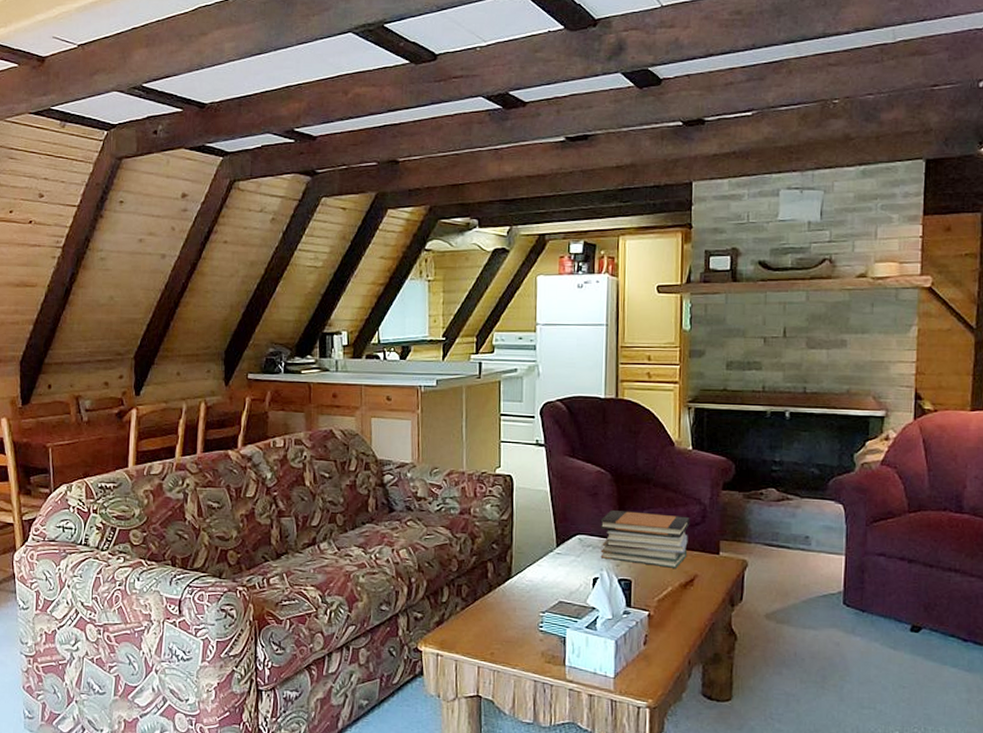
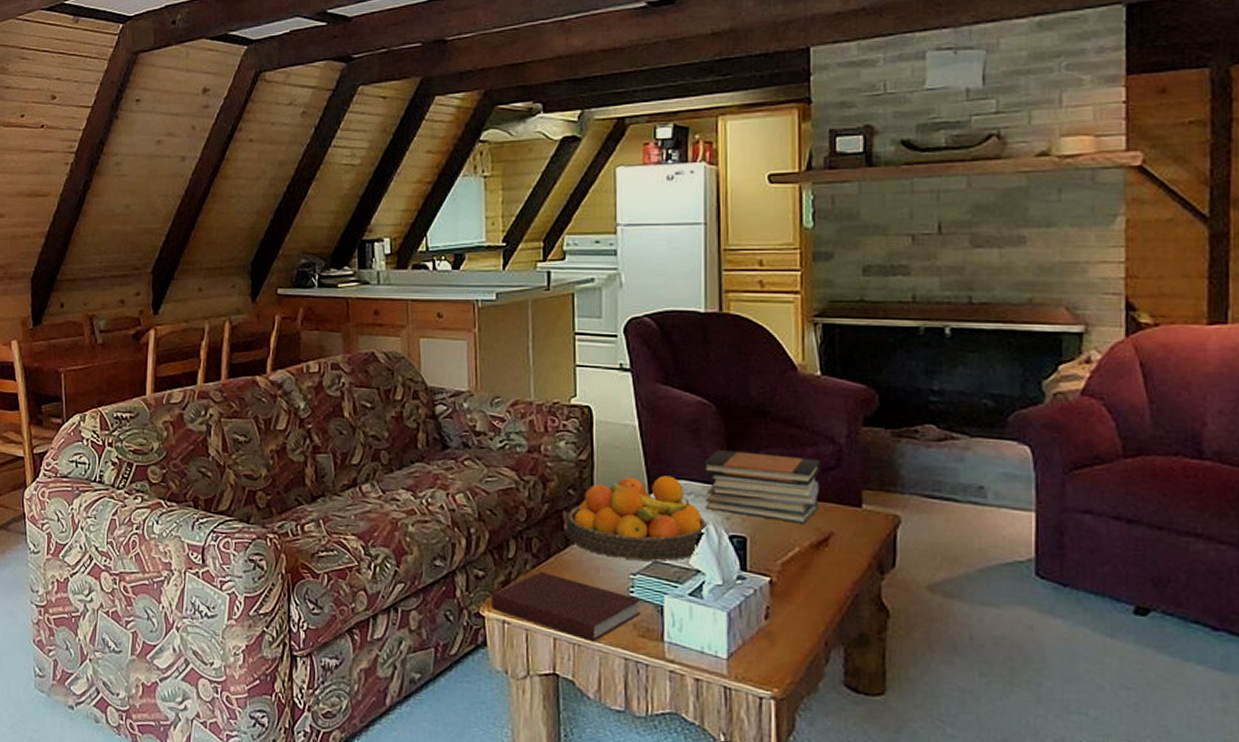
notebook: none [428,613,548,668] -> present [492,572,641,642]
fruit bowl: none [490,531,602,602] -> present [567,475,708,562]

